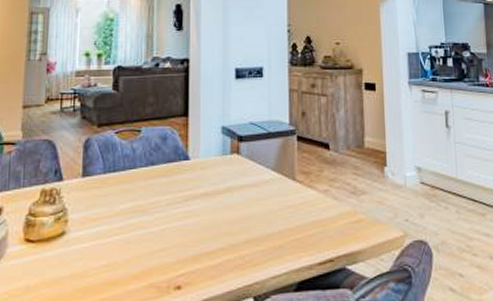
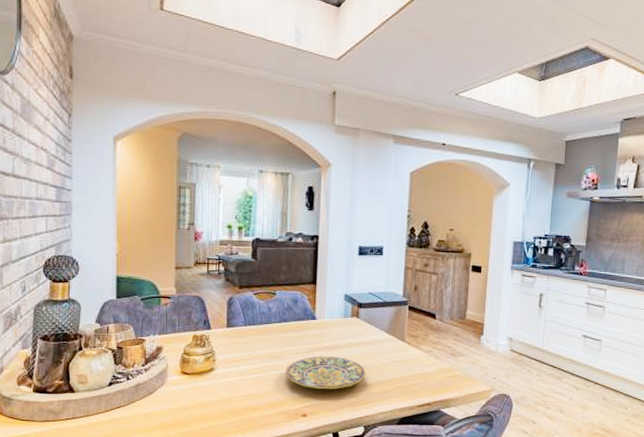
plate: none [154,205,252,250] -> present [285,356,366,389]

